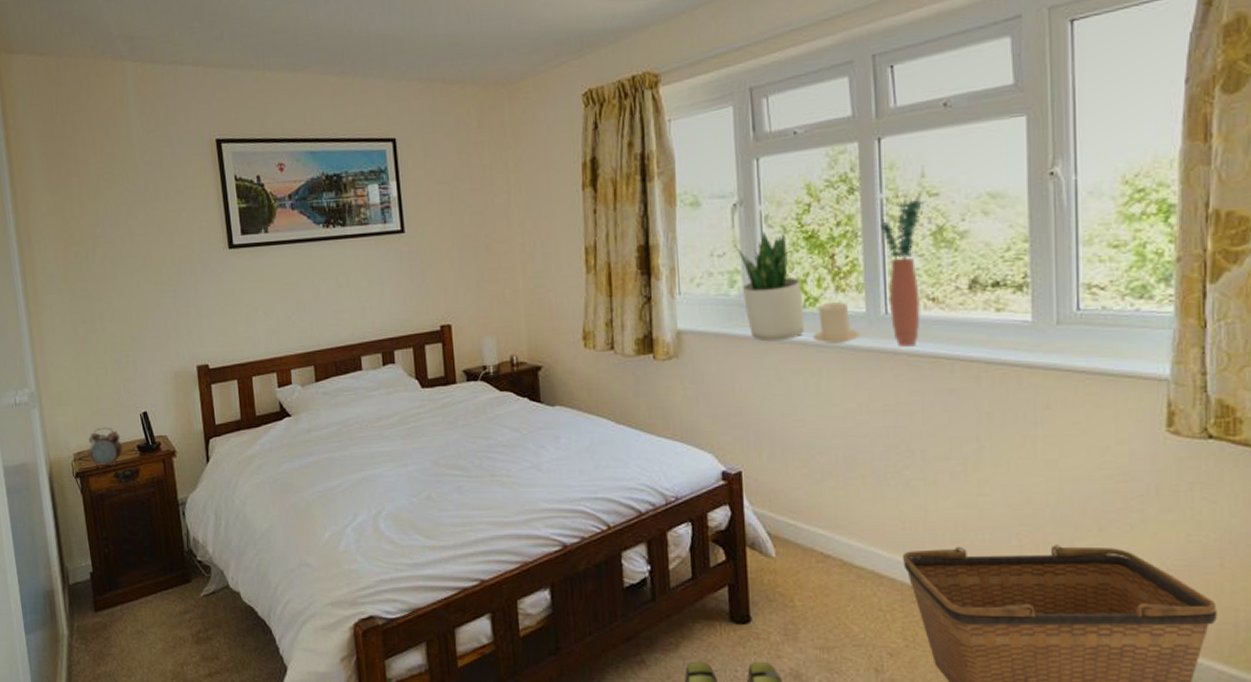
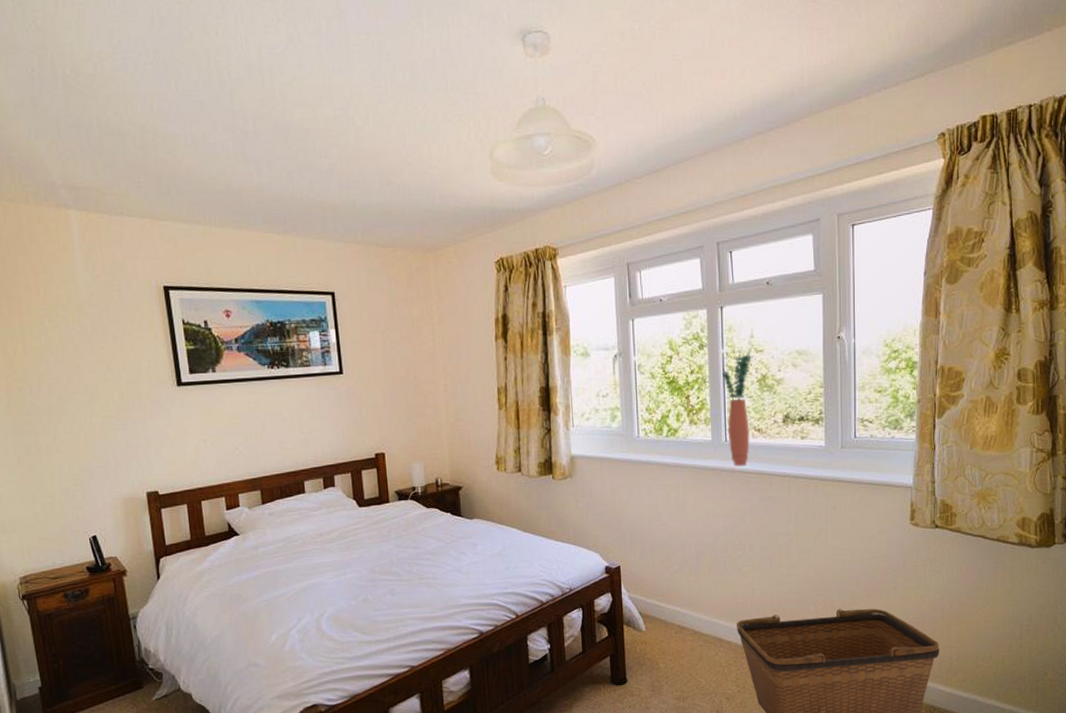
alarm clock: present [87,427,123,469] -> none [34,551,72,590]
planter: present [733,232,805,342] -> none [614,378,668,464]
candle: present [813,302,860,344] -> none [673,433,707,465]

